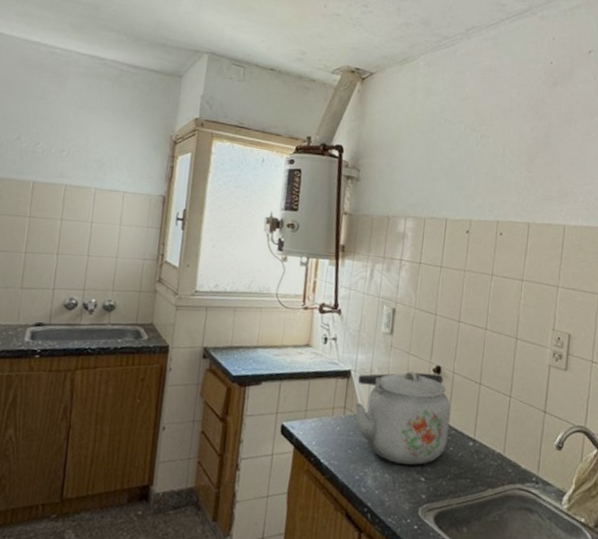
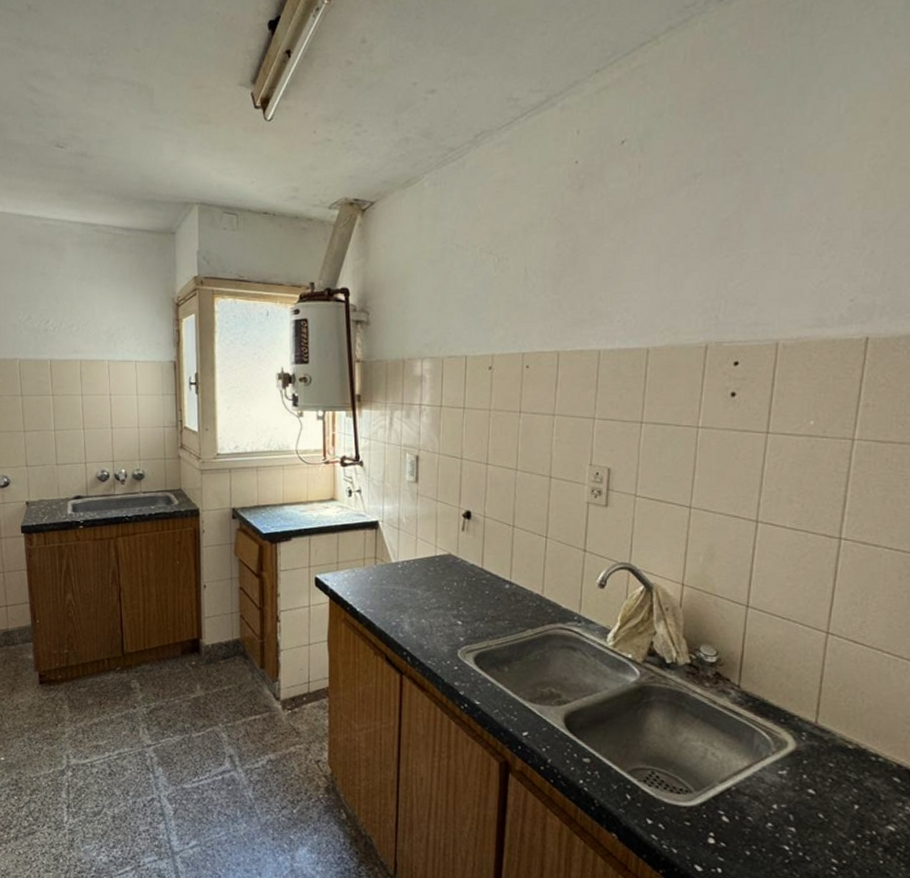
kettle: present [355,370,451,465] -> none [386,517,484,610]

